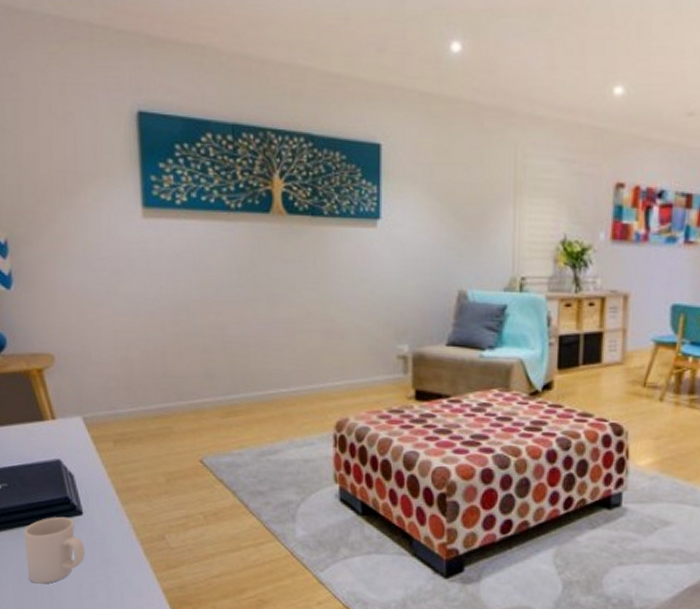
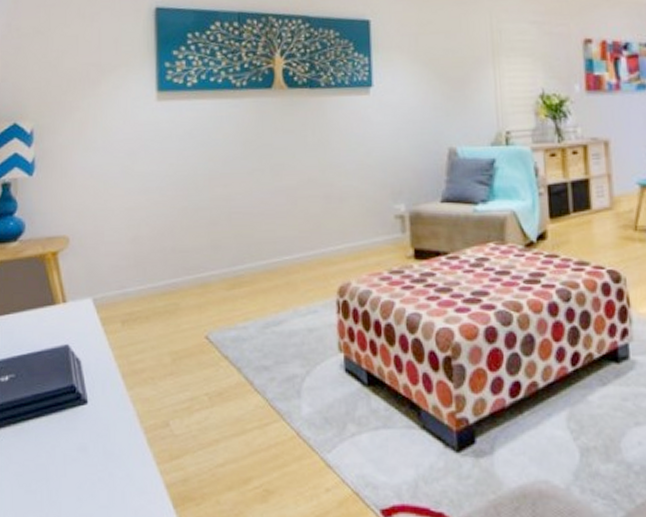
mug: present [23,516,86,584] -> none [27,407,88,486]

